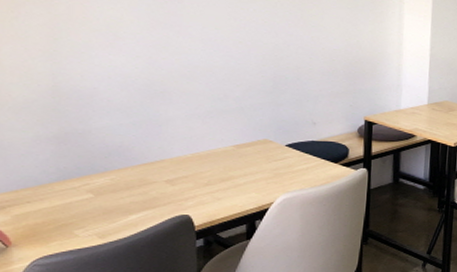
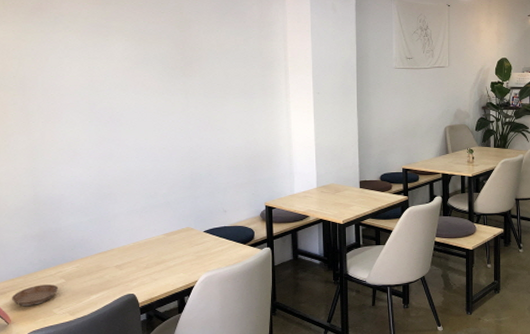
saucer: none [12,199,84,226] -> present [11,284,59,307]

